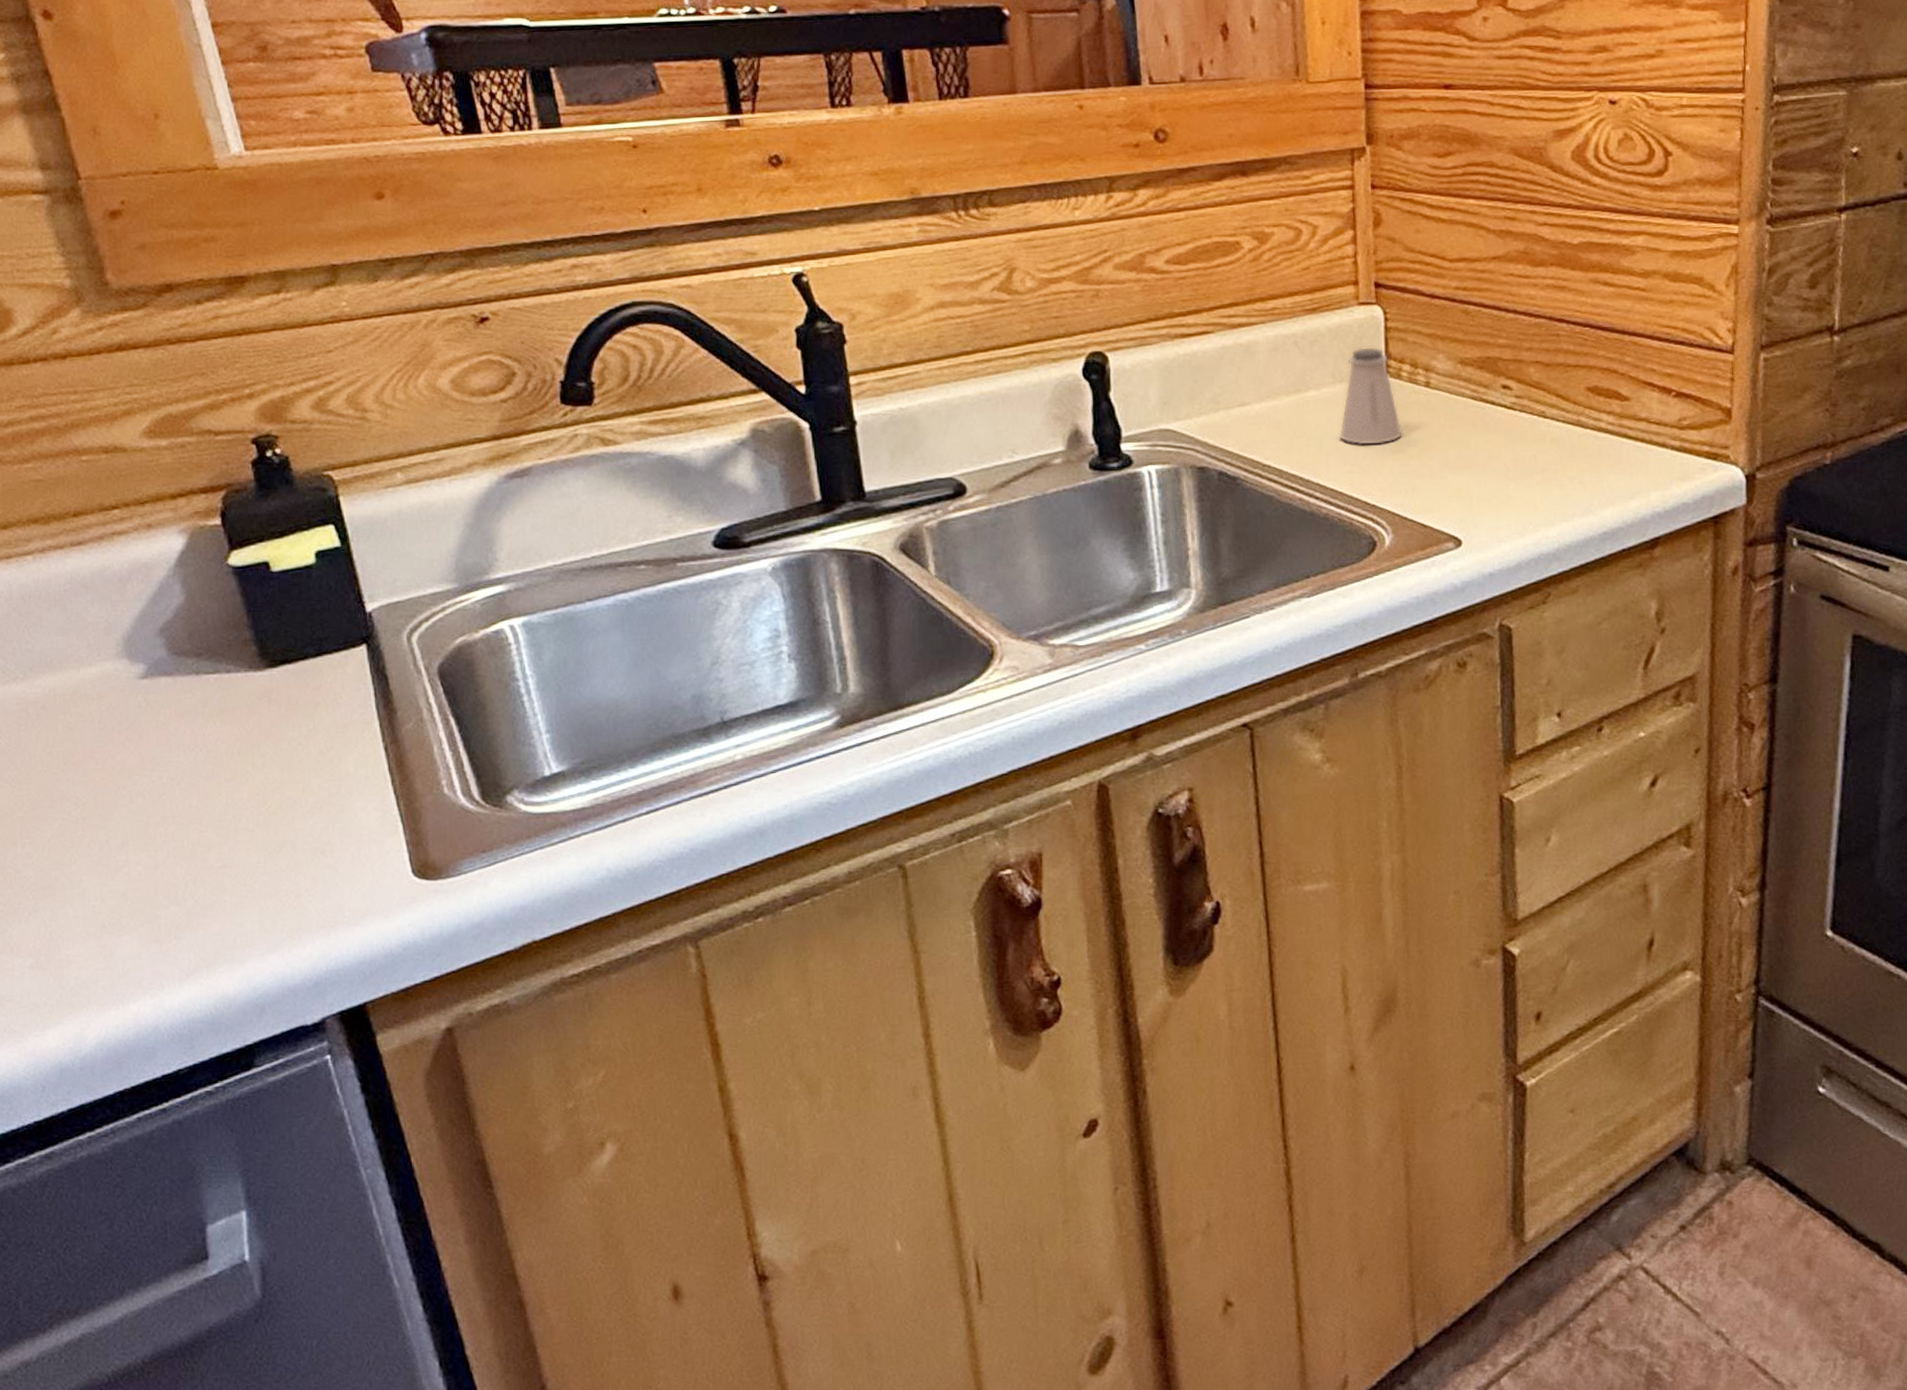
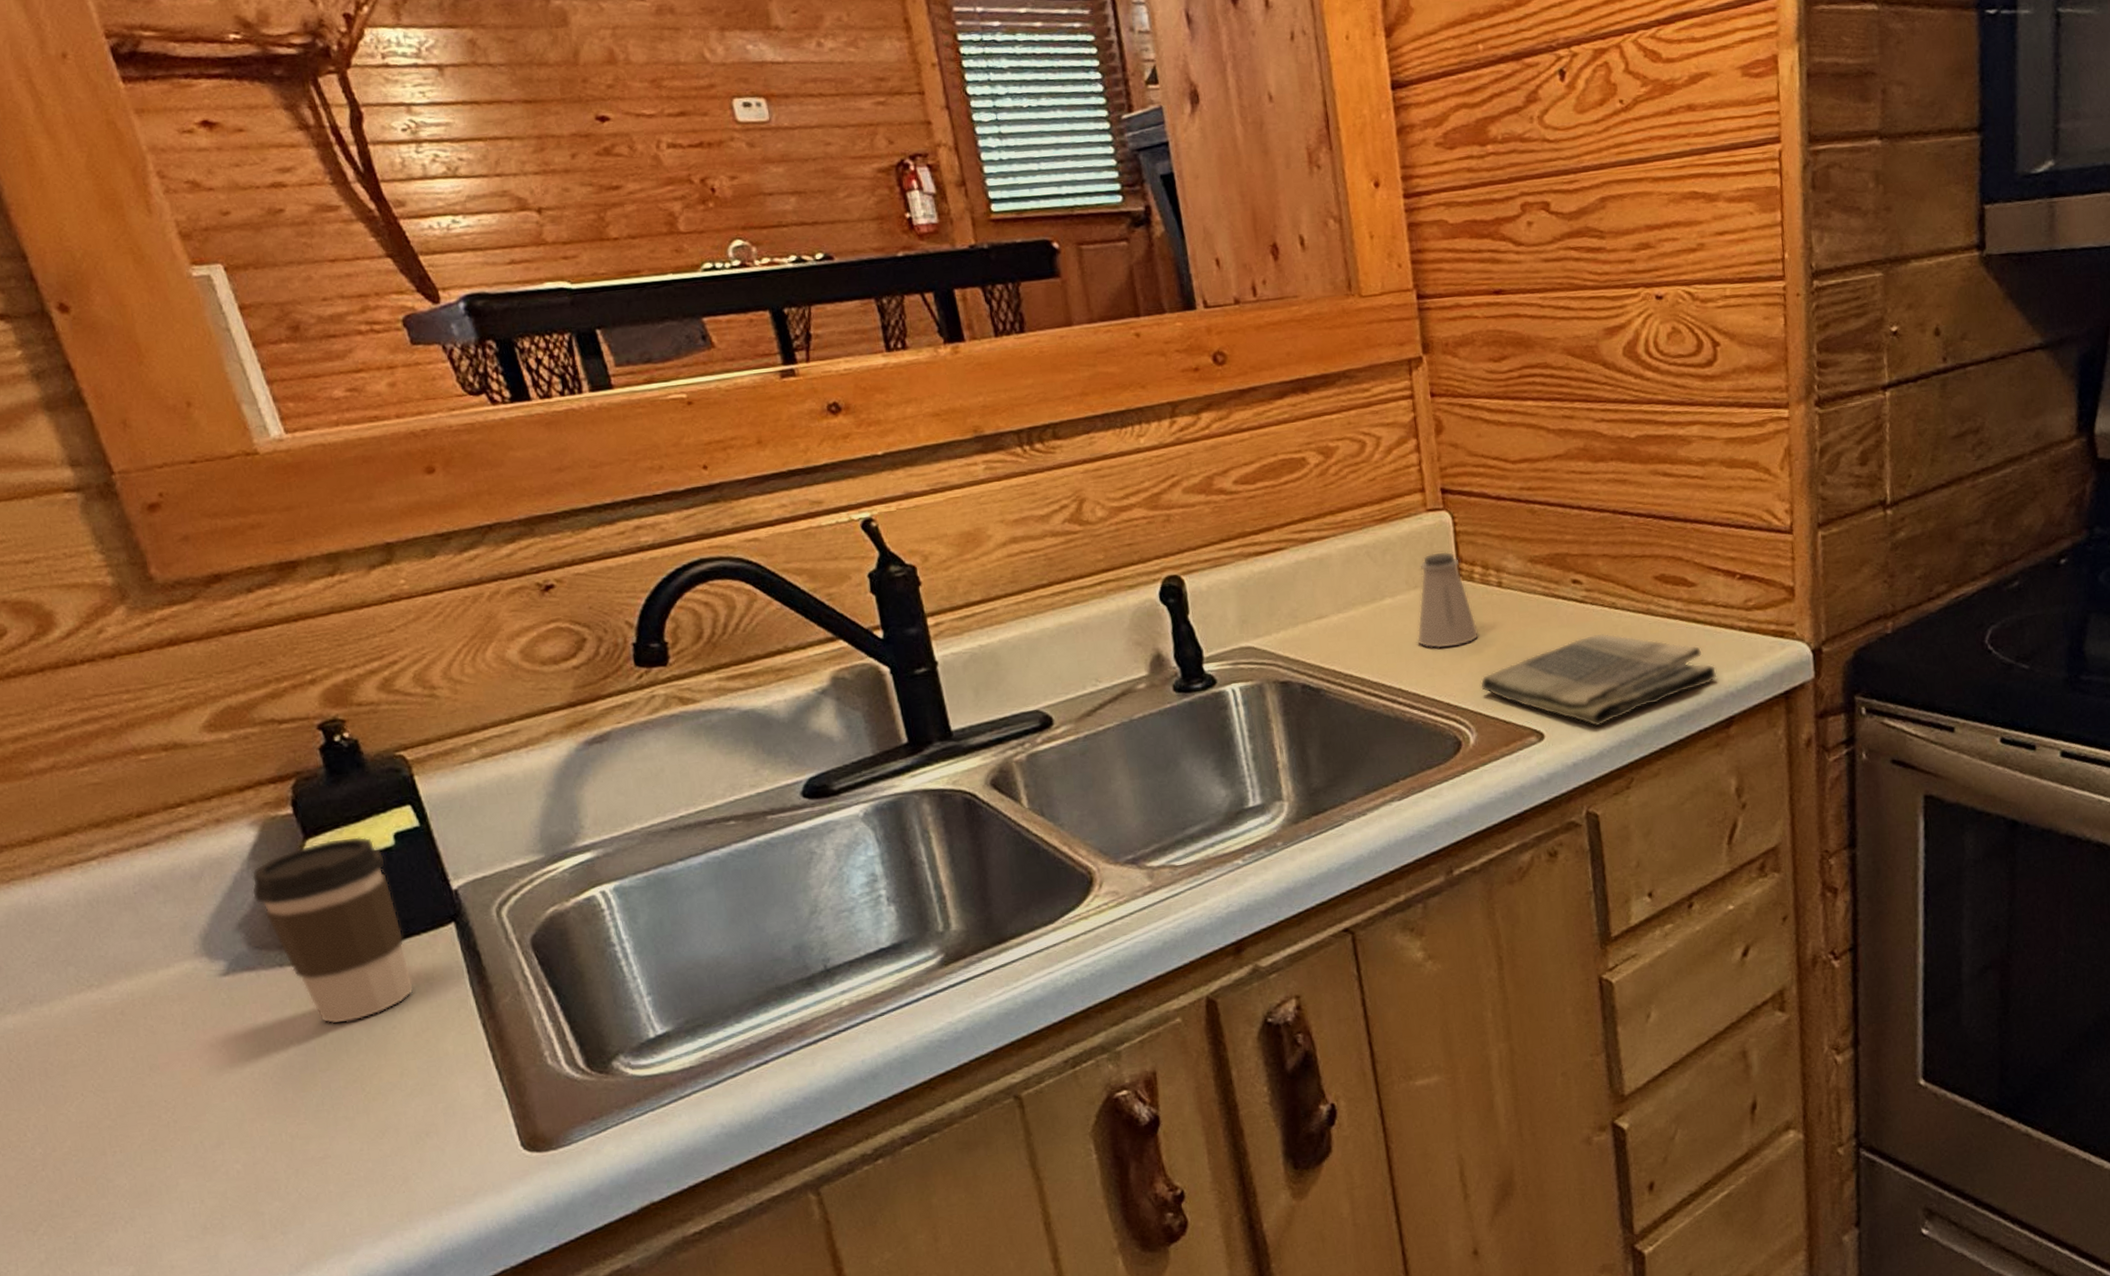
coffee cup: none [175,551,322,736] -> present [251,836,415,1025]
dish towel: none [1400,442,1645,537] -> present [1480,633,1717,727]

